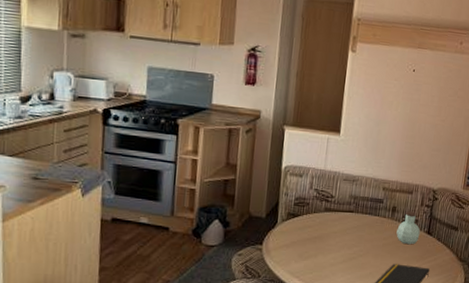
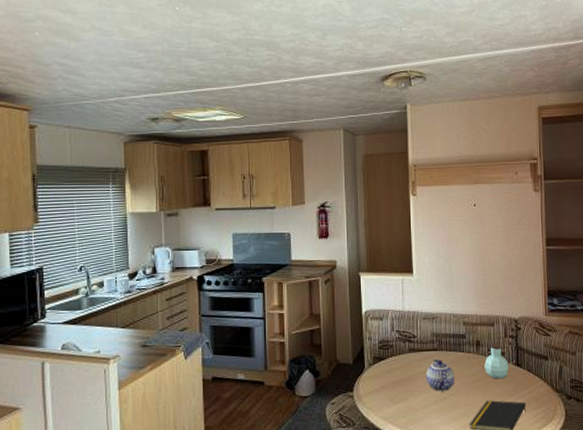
teapot: none [337,220,367,252] -> present [425,358,455,392]

